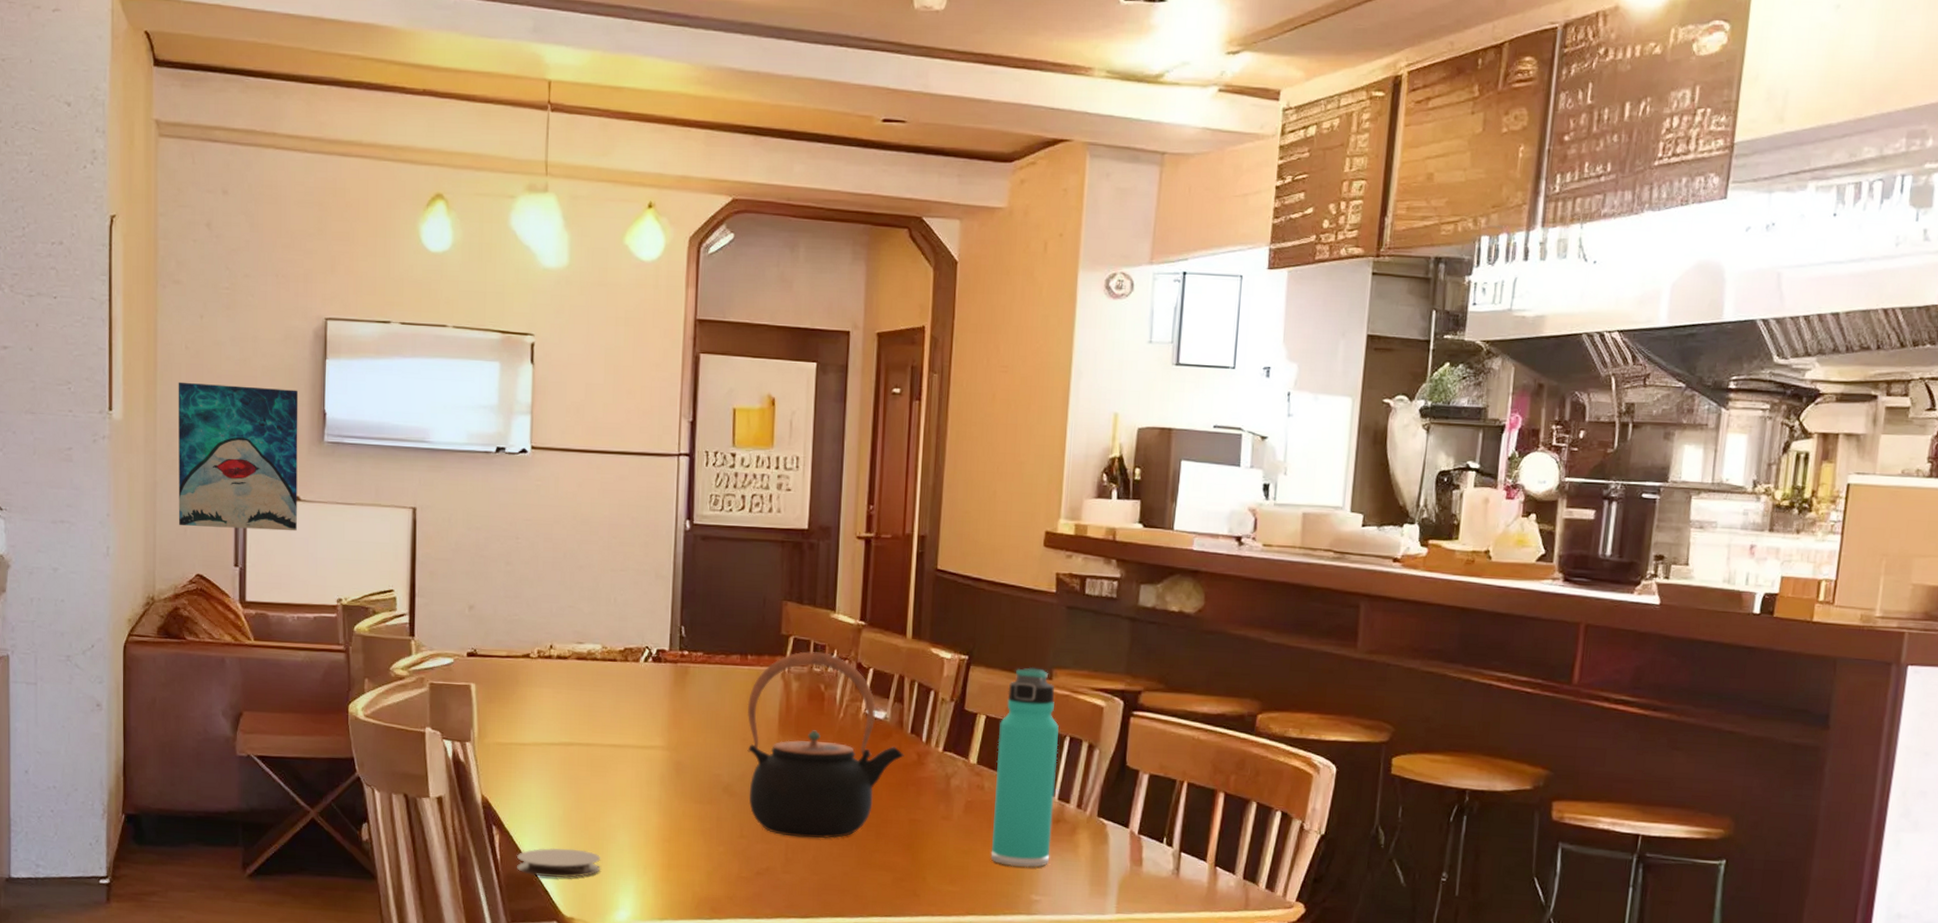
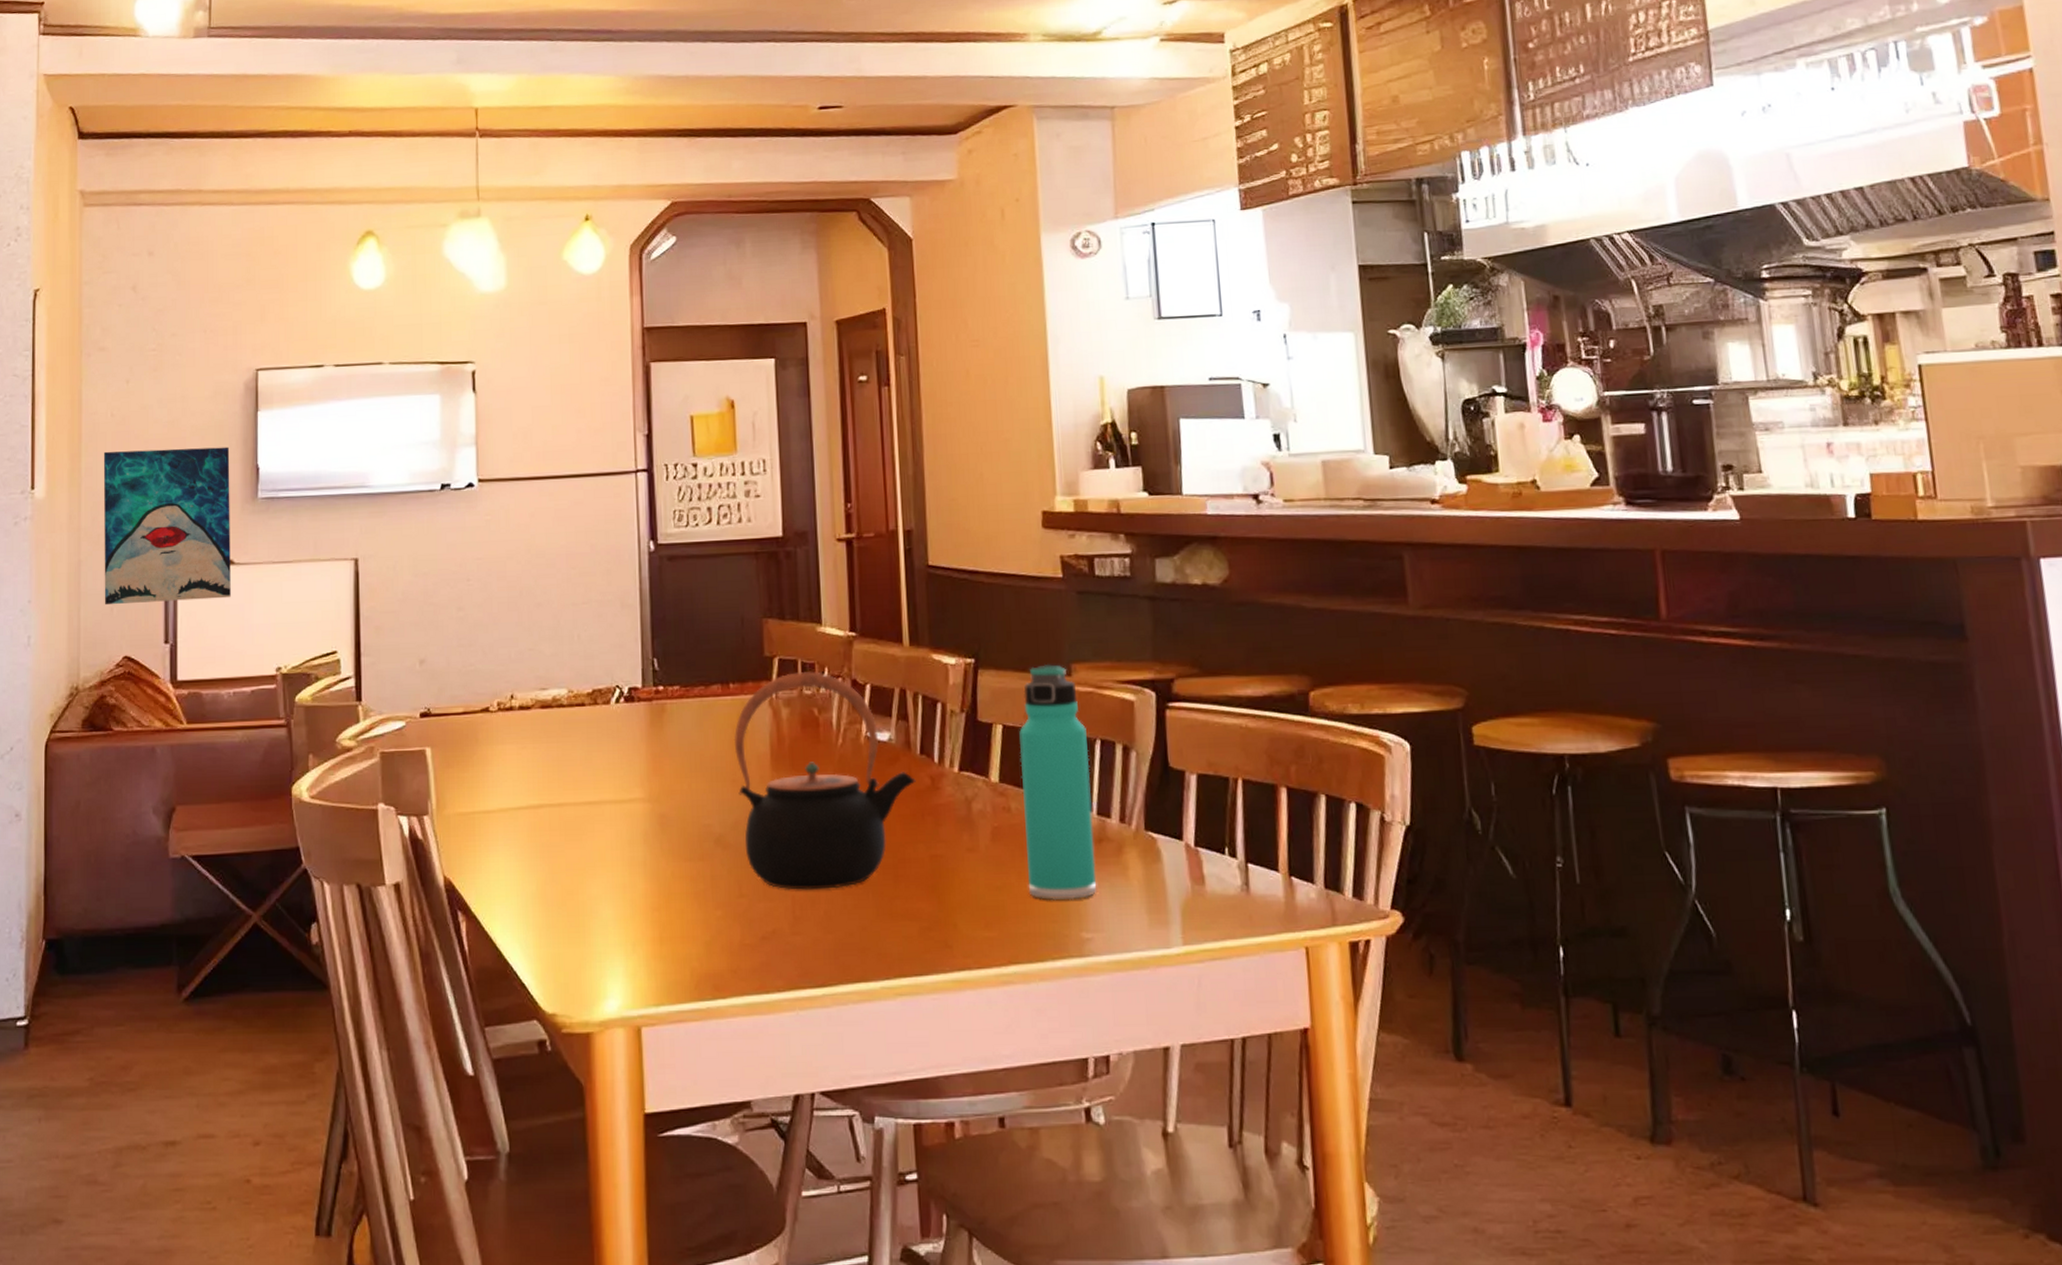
coaster: present [516,847,601,879] -> none [486,930,583,968]

